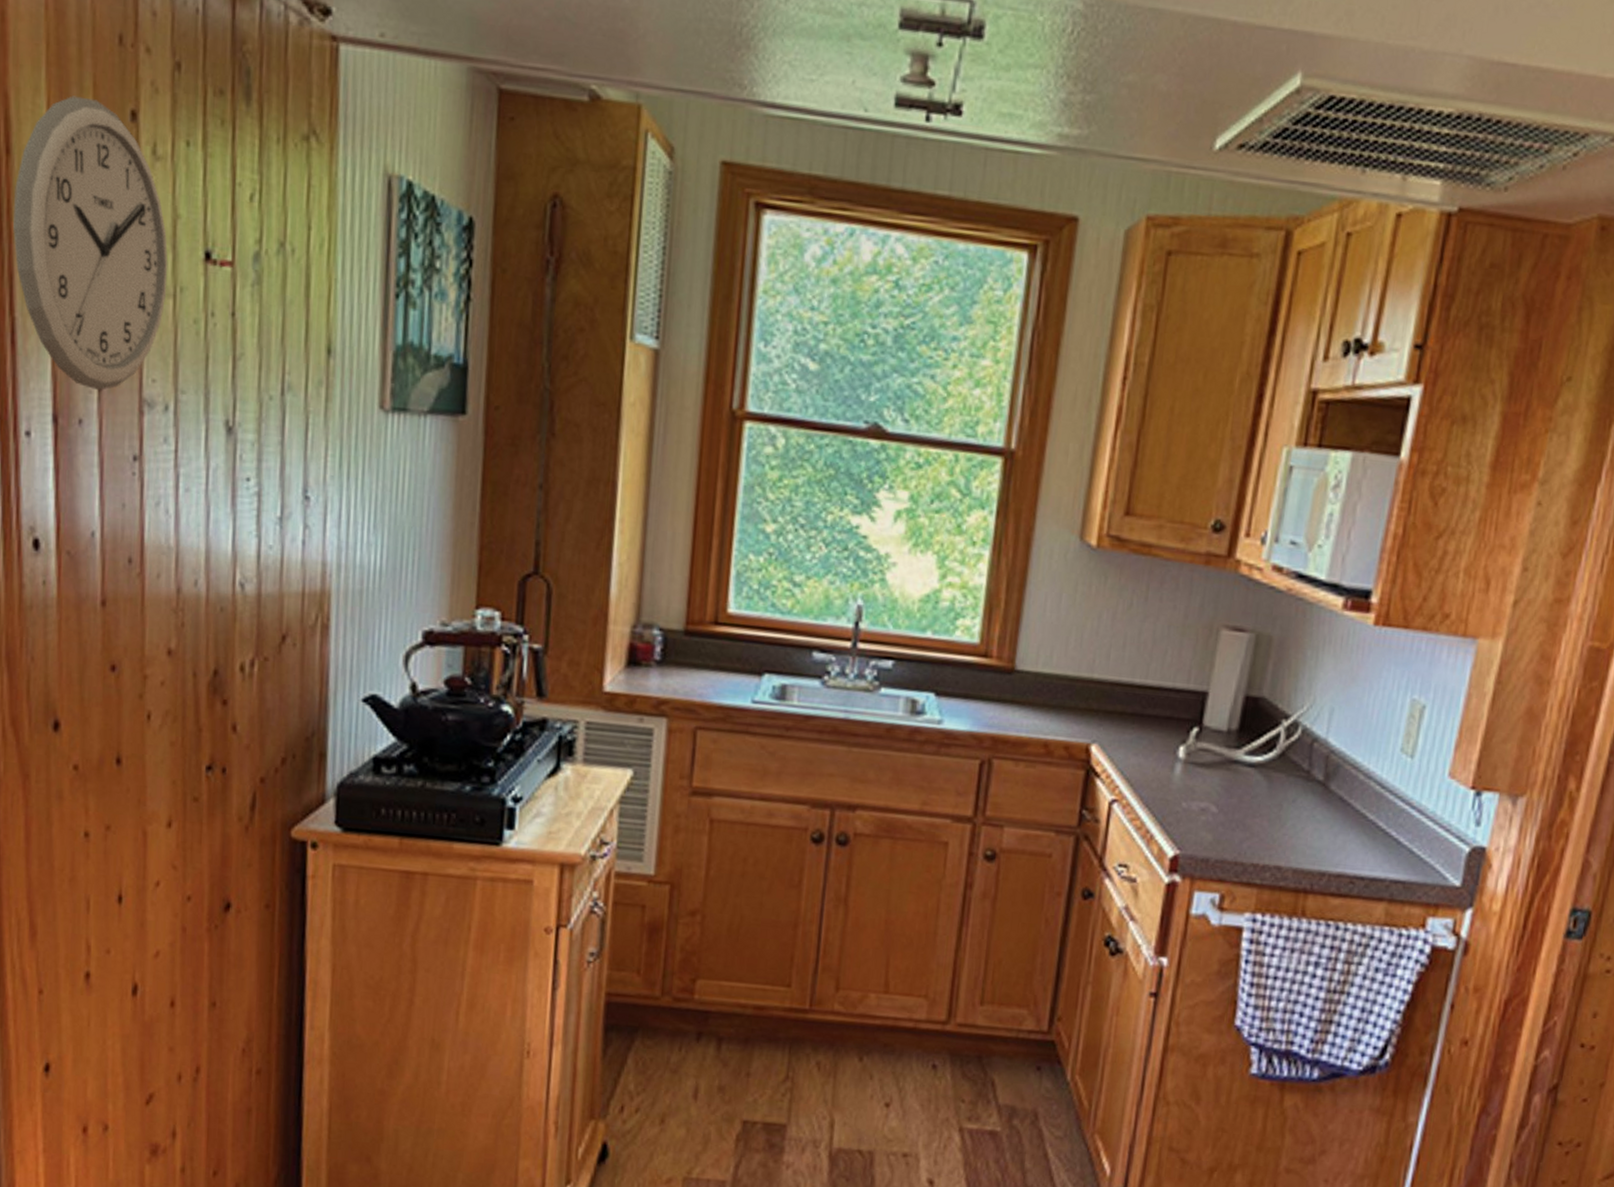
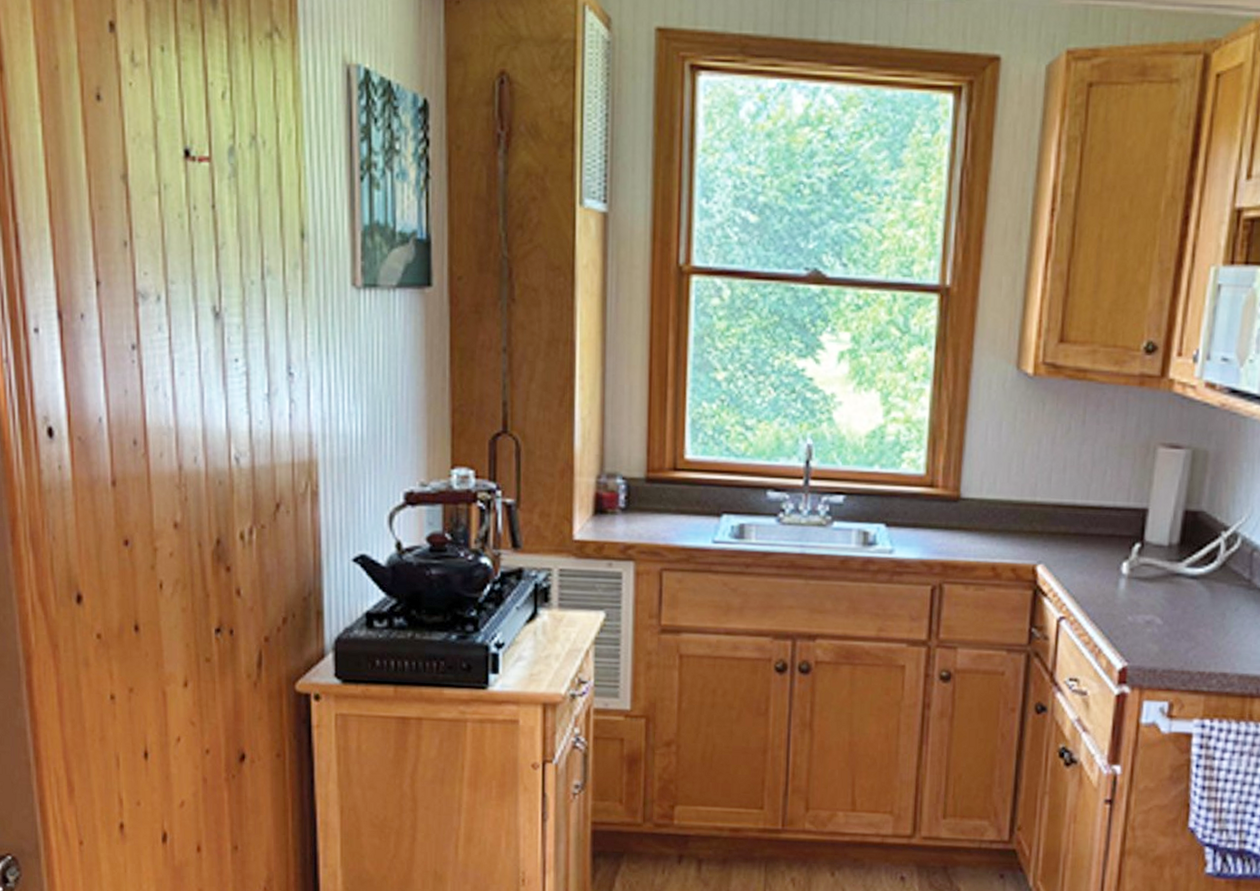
wall clock: present [13,95,168,390] -> none [10,12,152,286]

